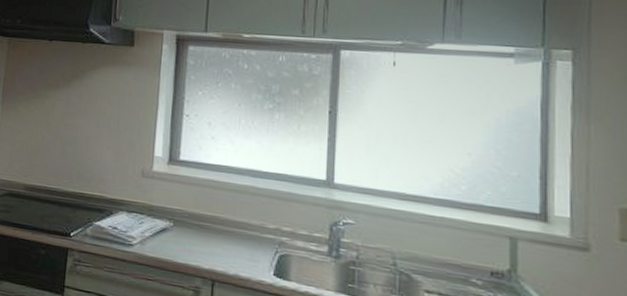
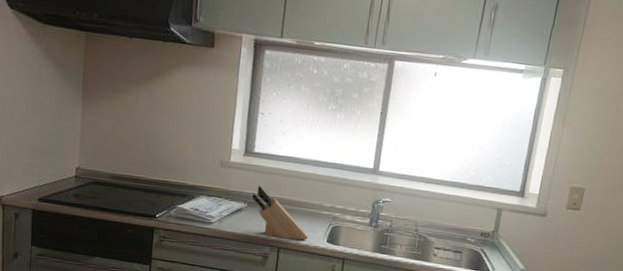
knife block: none [178,199,249,272] -> present [252,185,308,240]

